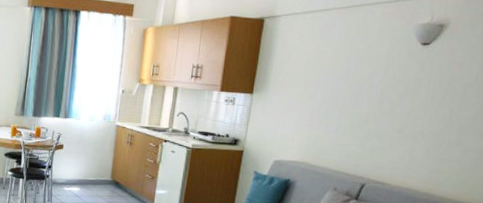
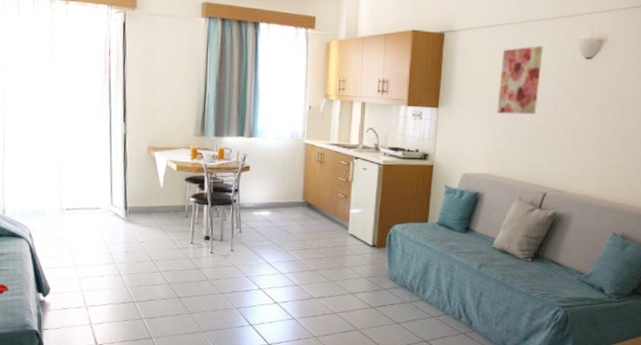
wall art: none [315,31,373,103] -> present [497,45,543,115]

